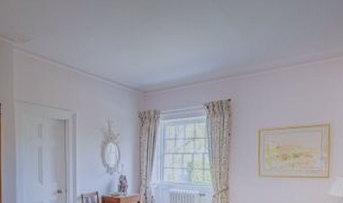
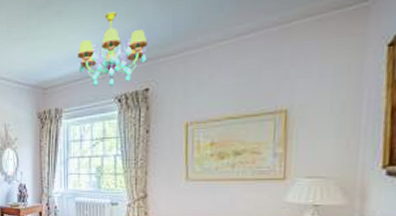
chandelier: none [174,33,231,96] -> present [78,11,148,87]

